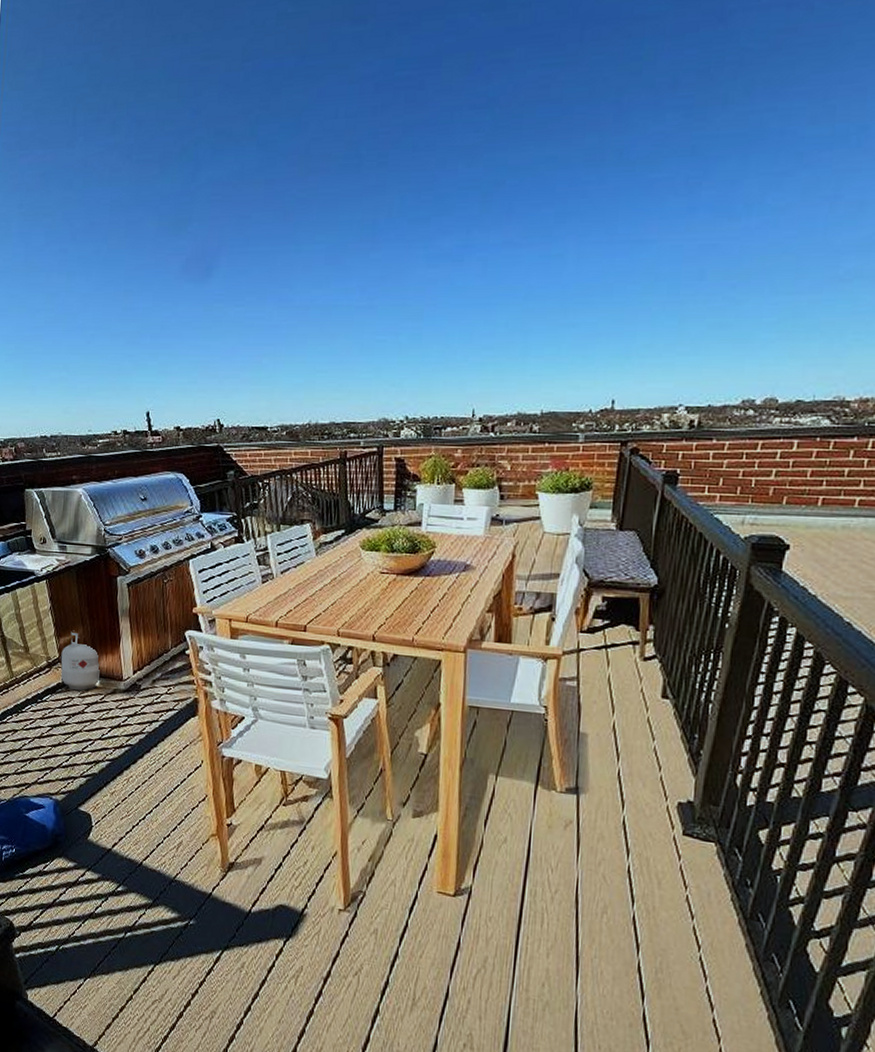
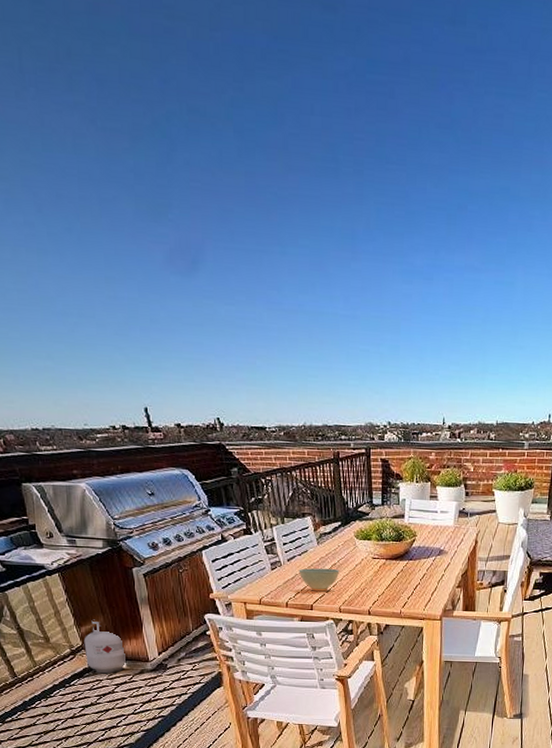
bowl: none [292,582,340,611] -> present [299,568,340,592]

